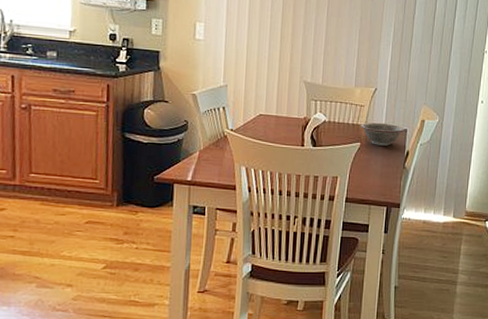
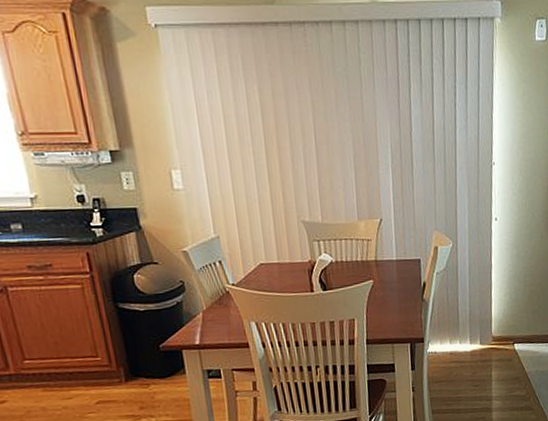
decorative bowl: present [360,122,405,146] -> none [370,255,418,281]

